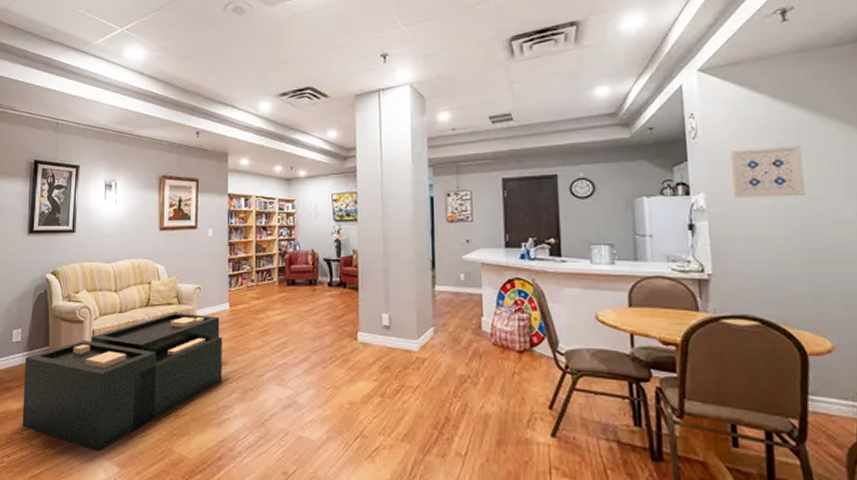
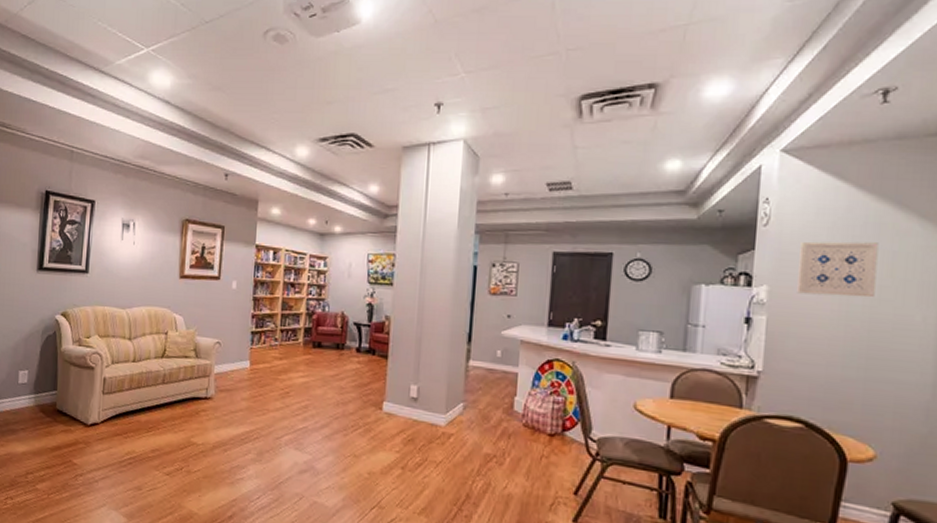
coffee table: present [22,313,222,452] -> none [27,366,241,501]

